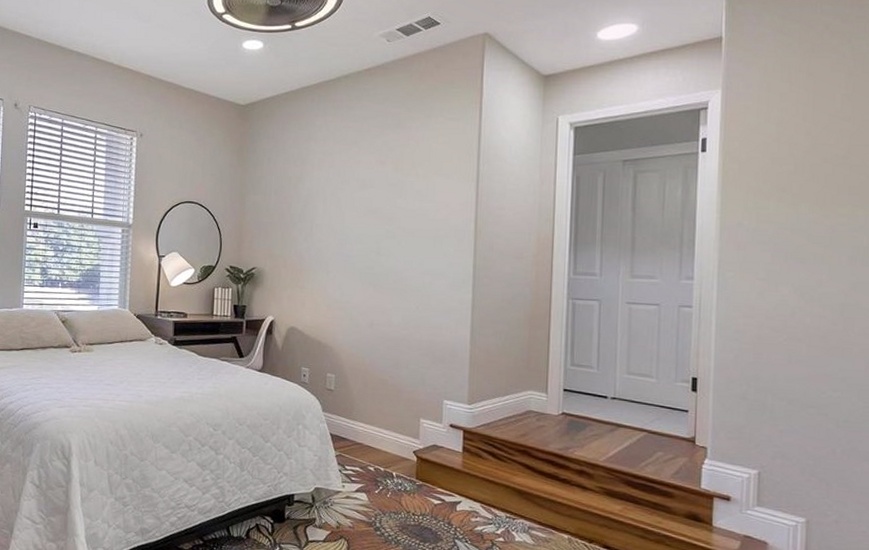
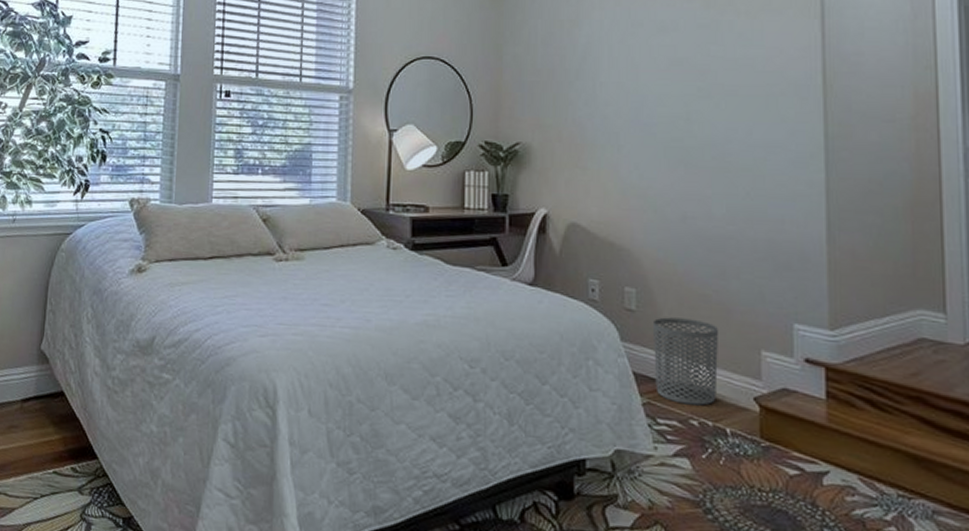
waste bin: none [345,395,391,457] -> present [654,317,718,406]

